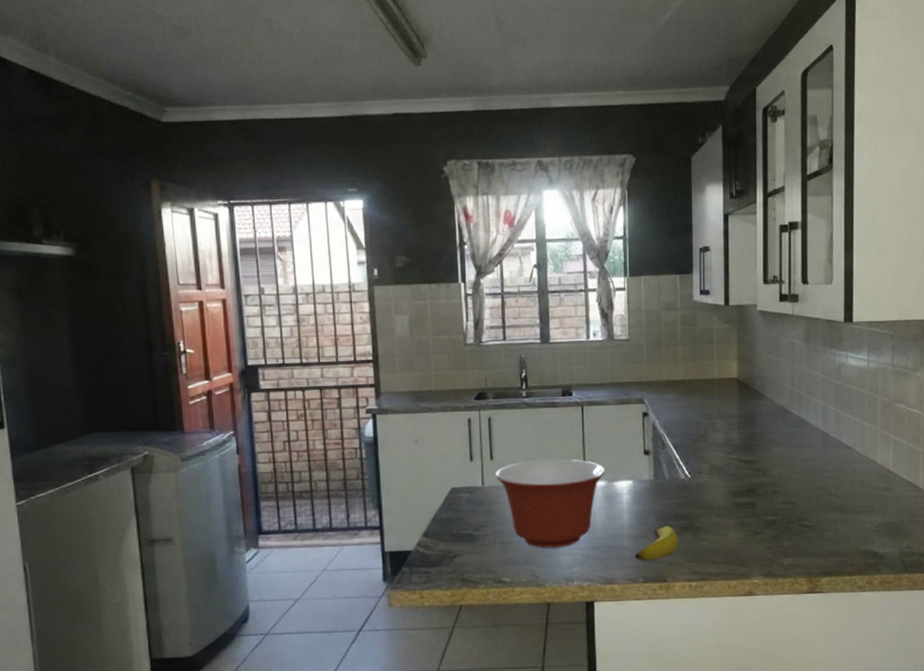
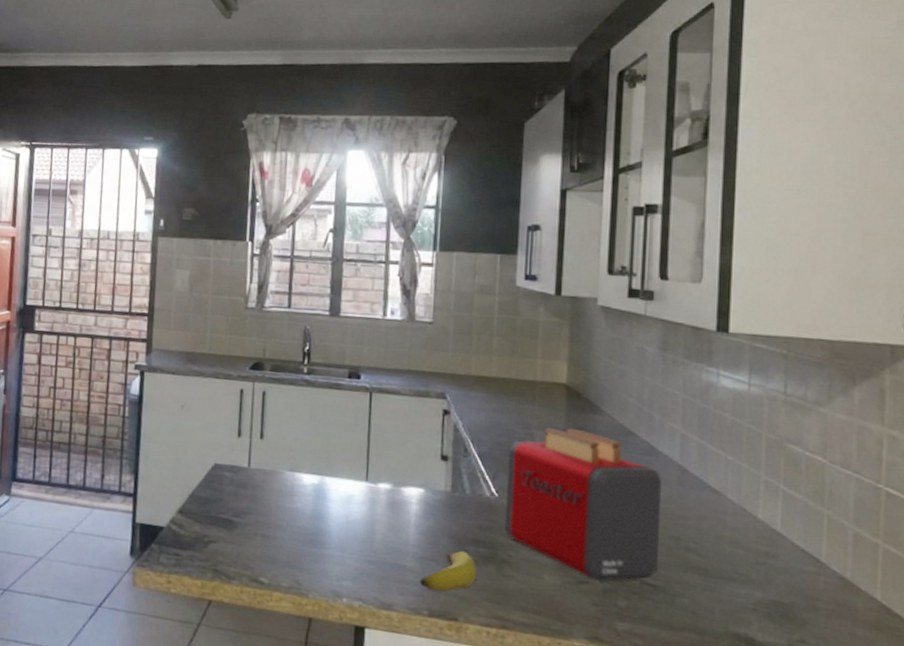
mixing bowl: present [495,459,605,548] -> none [264,446,392,555]
toaster: none [696,413,810,530] -> present [505,428,661,581]

